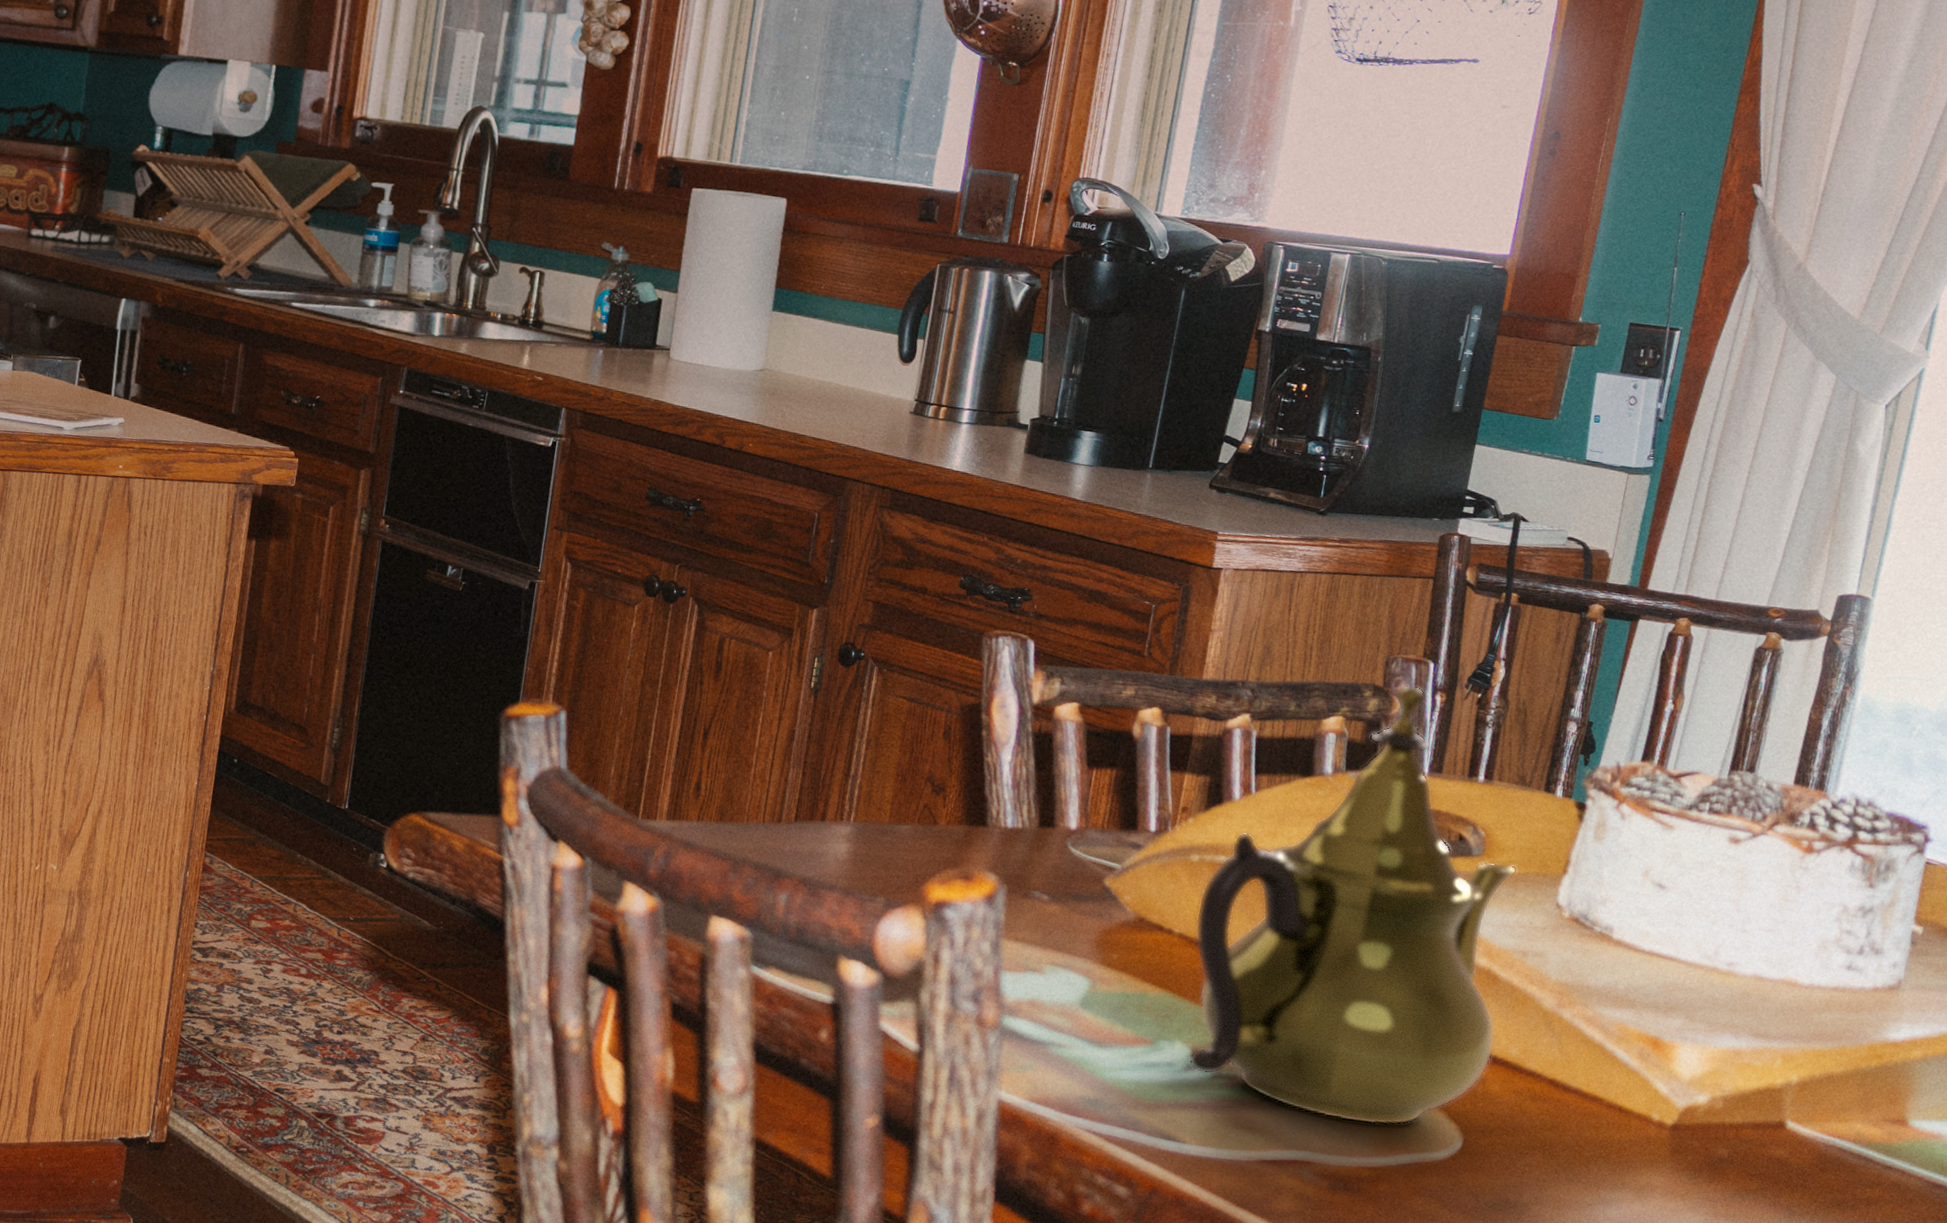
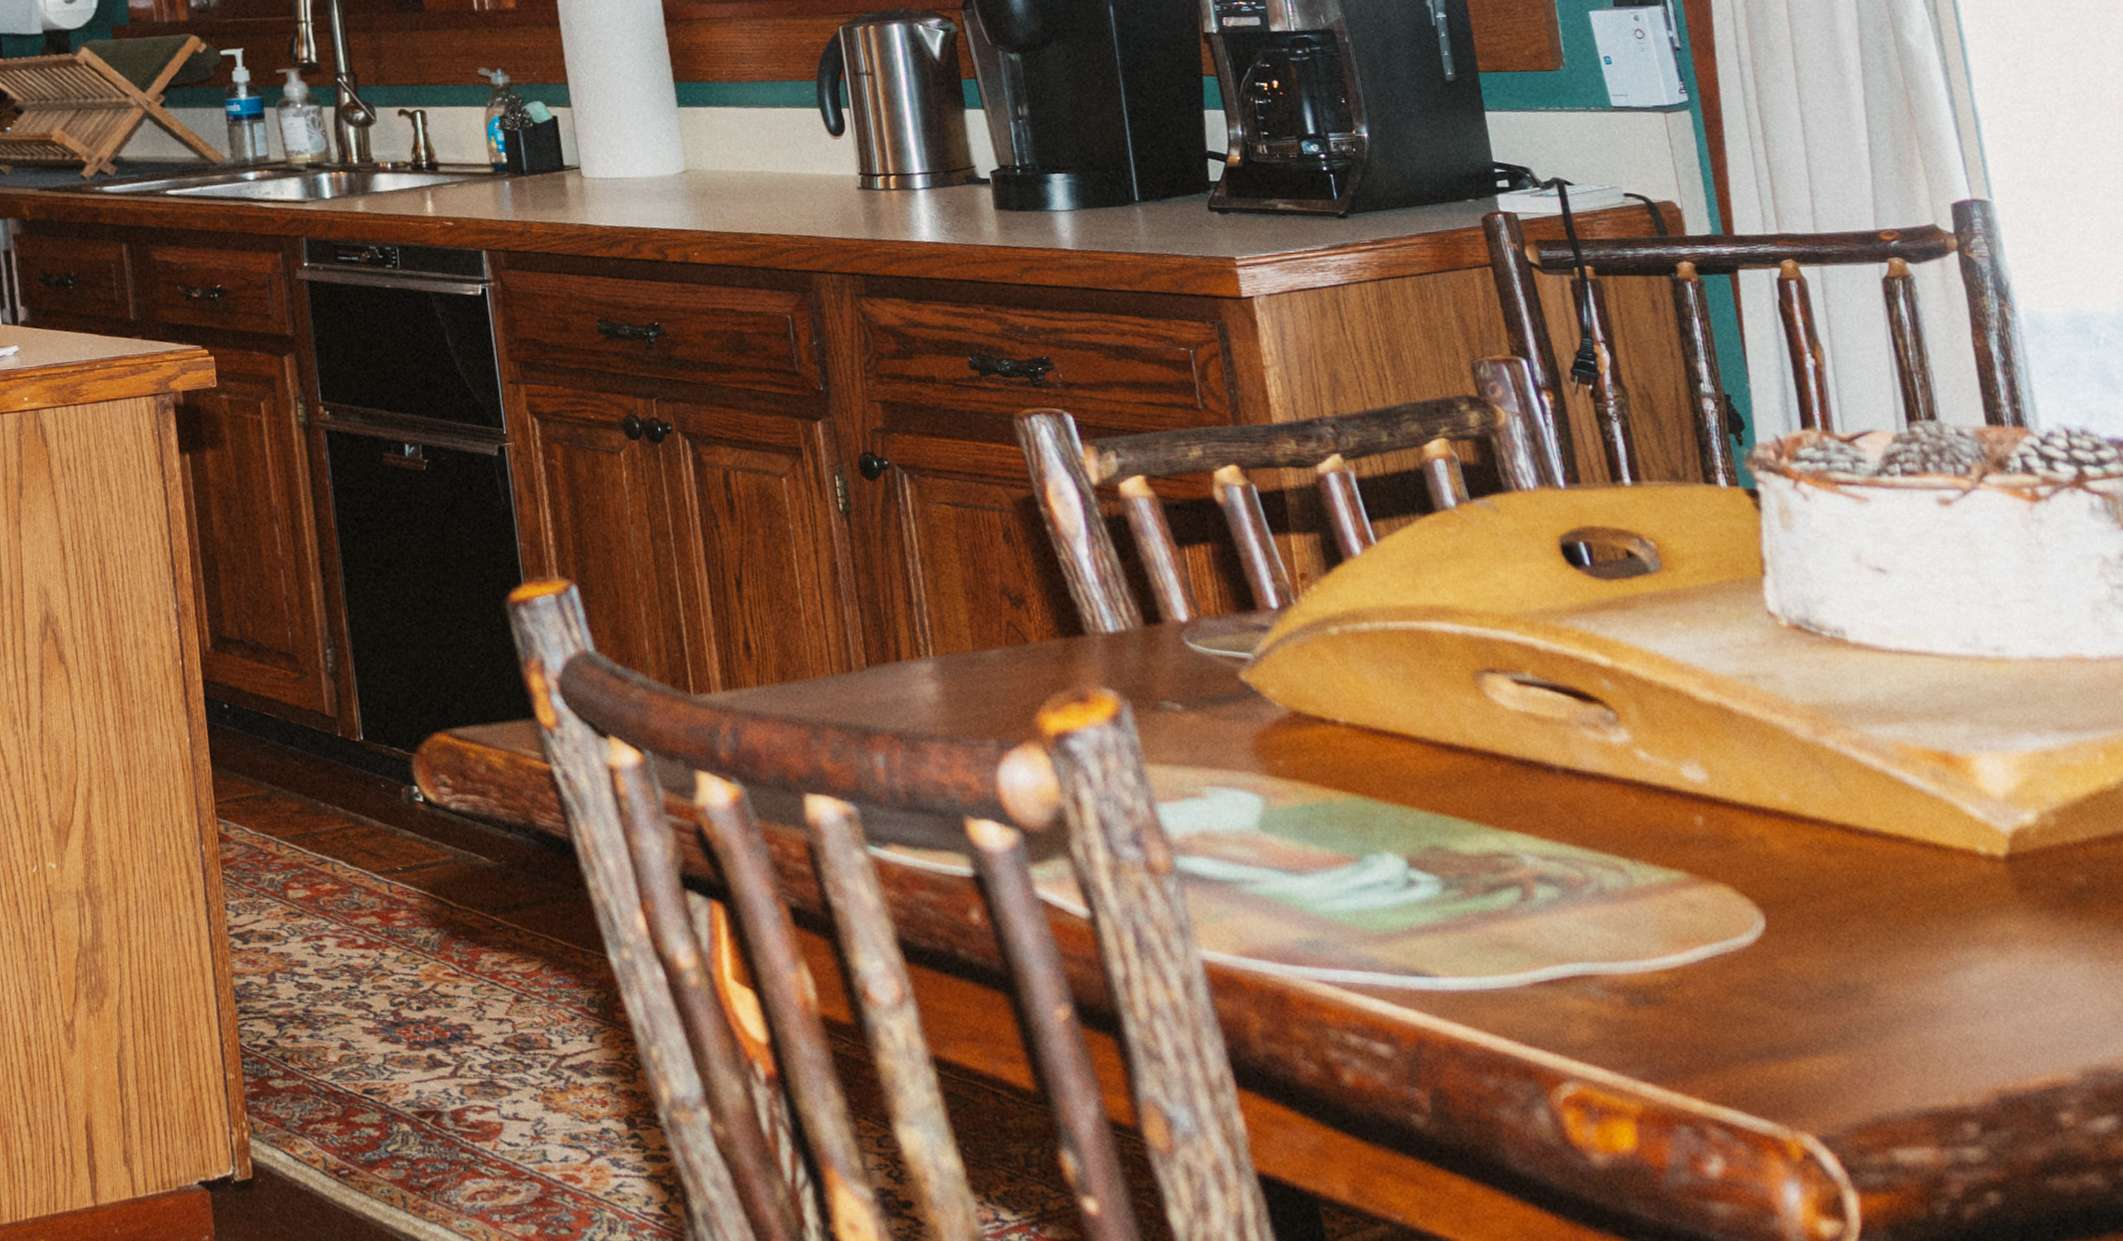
teapot: present [1187,684,1518,1126] -> none [1354,388,1762,917]

